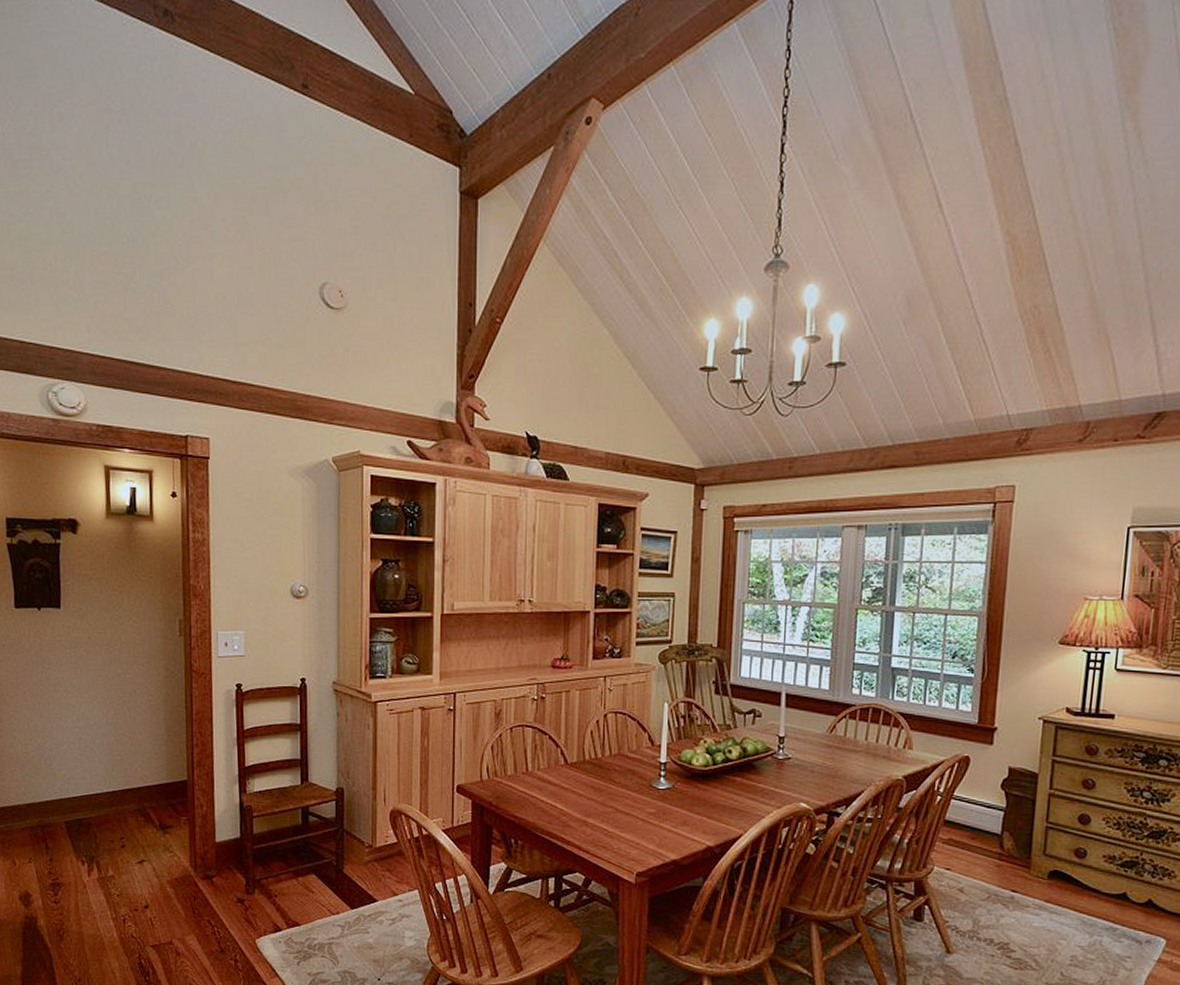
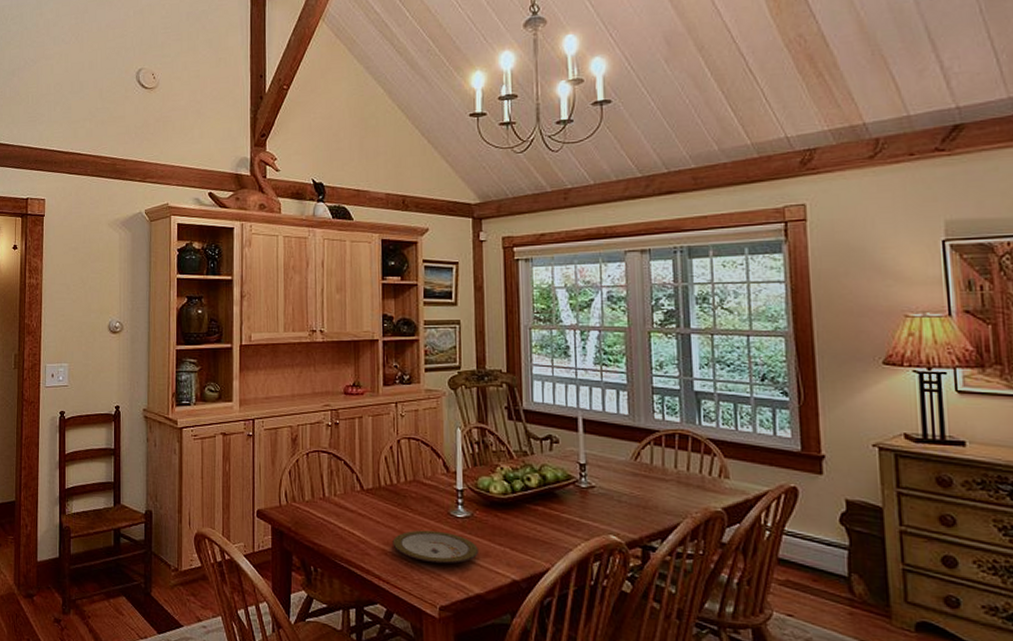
plate: none [594,802,677,833] -> present [392,530,478,564]

